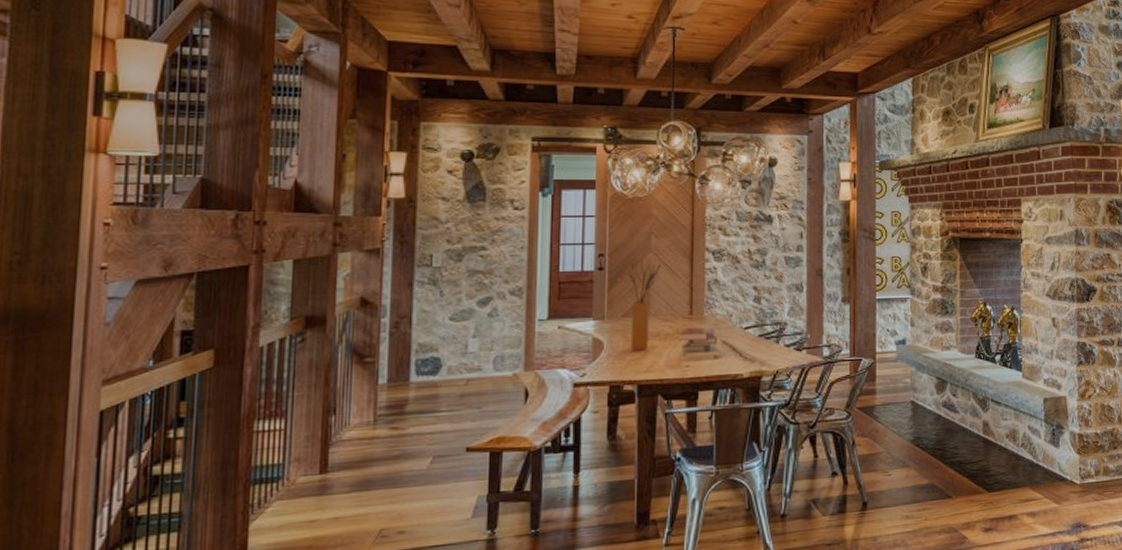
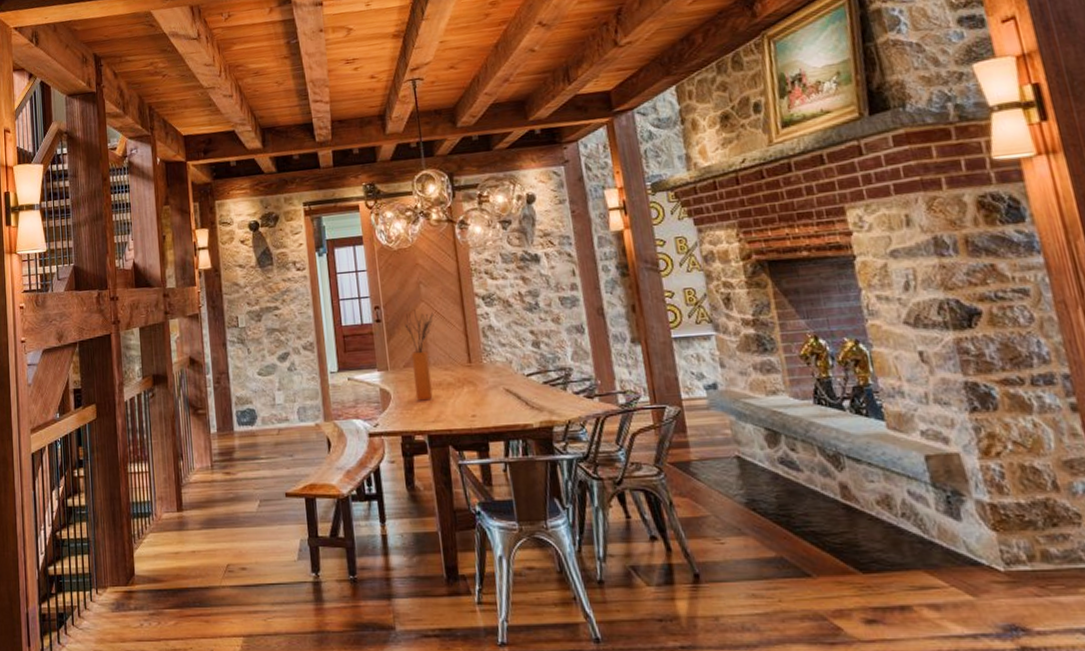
books: present [679,327,721,361] -> none [460,375,506,410]

